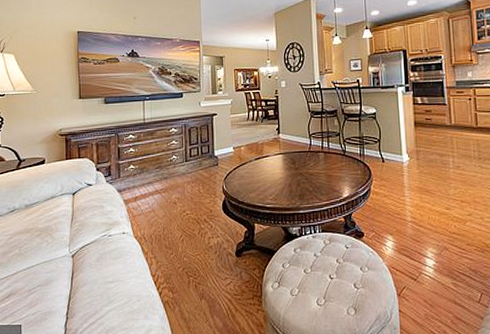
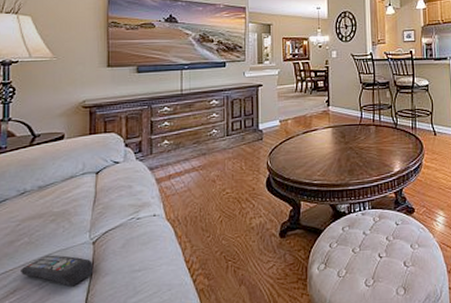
remote control: none [12,265,72,294] -> present [19,254,92,287]

